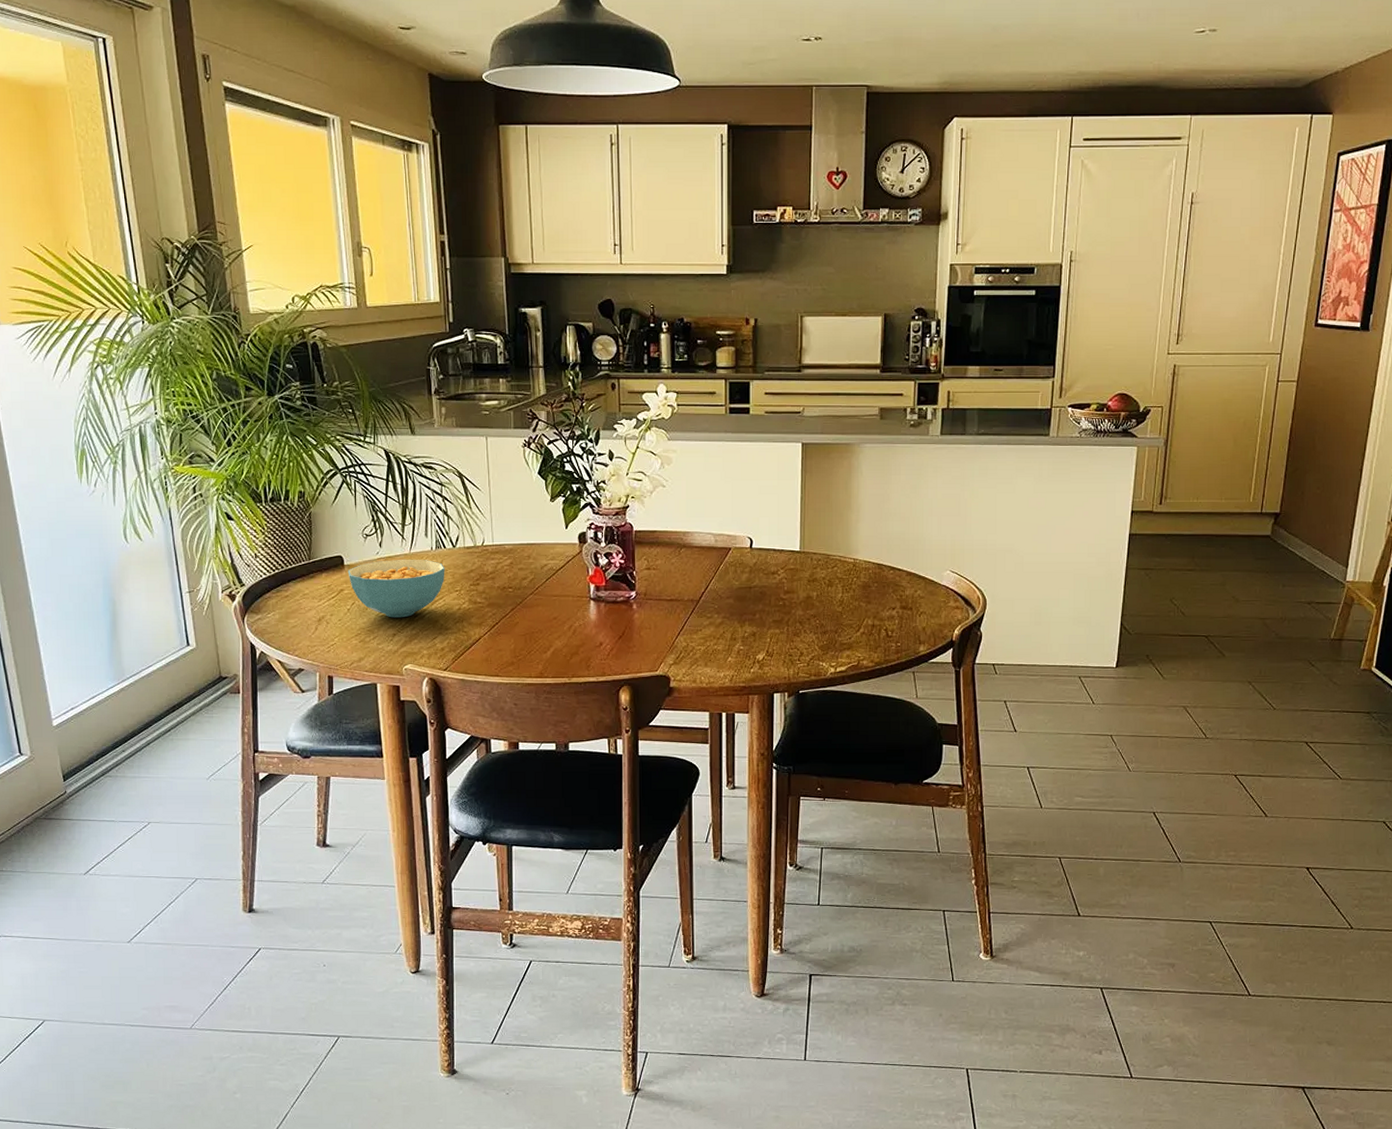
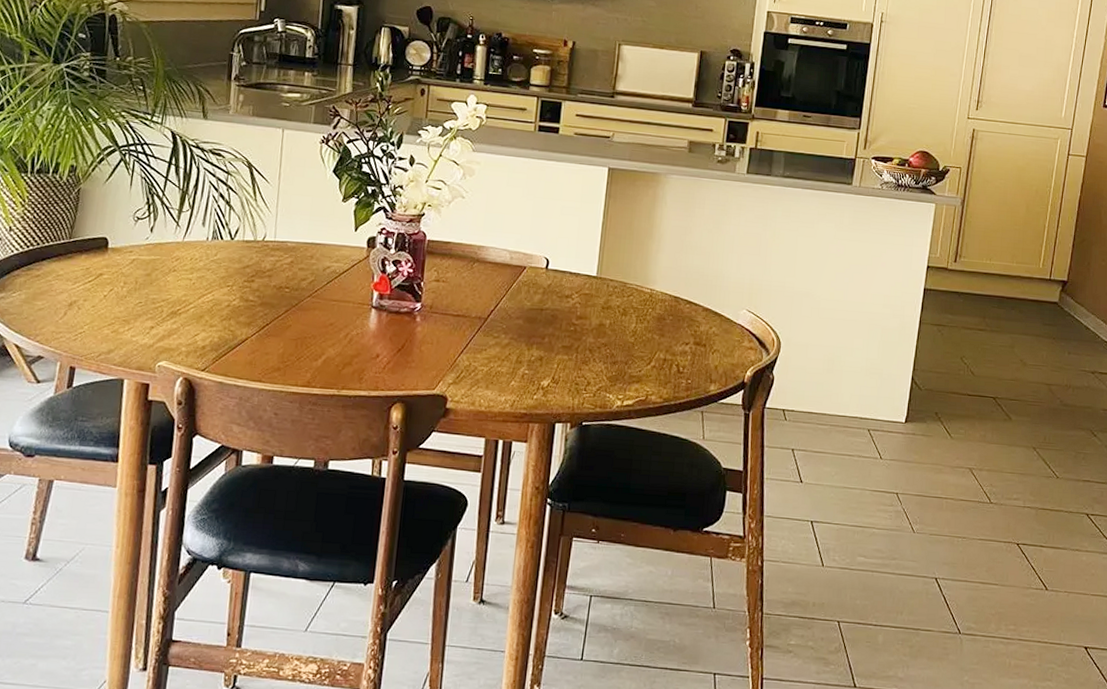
cereal bowl: present [347,559,445,618] -> none [110,246,219,310]

